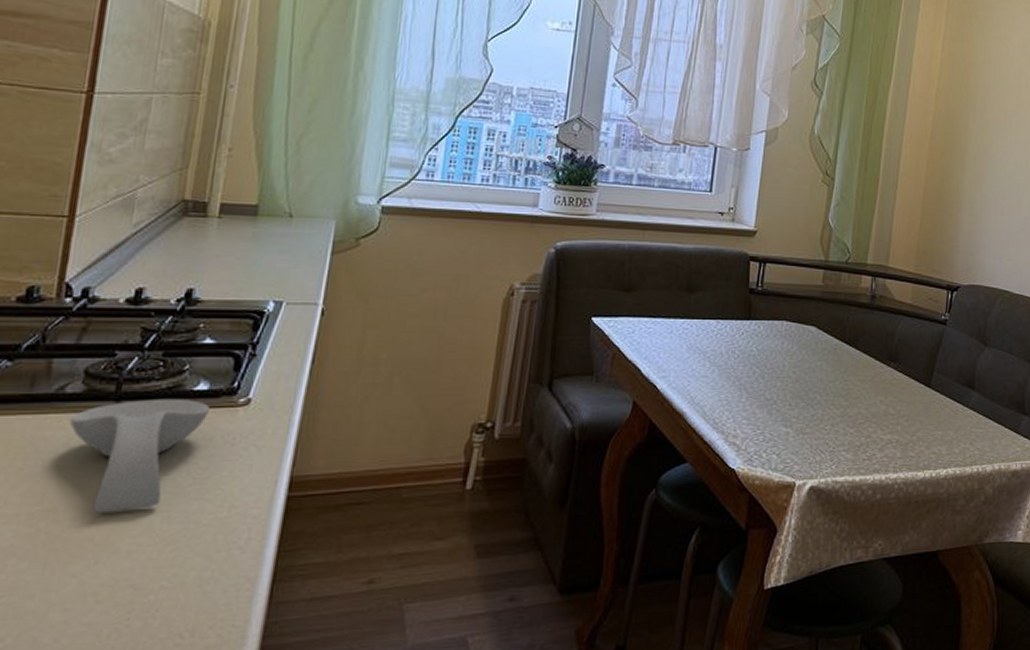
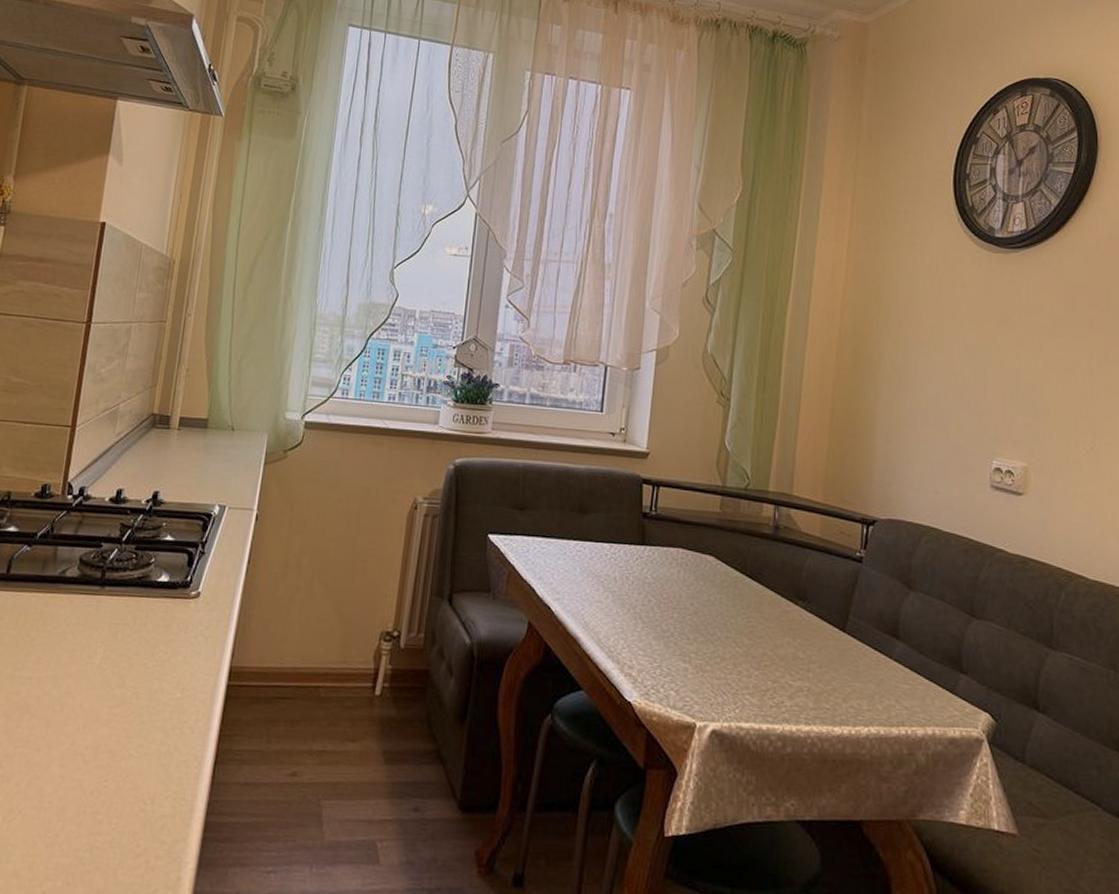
spoon rest: present [69,398,209,514] -> none [68,587,169,685]

